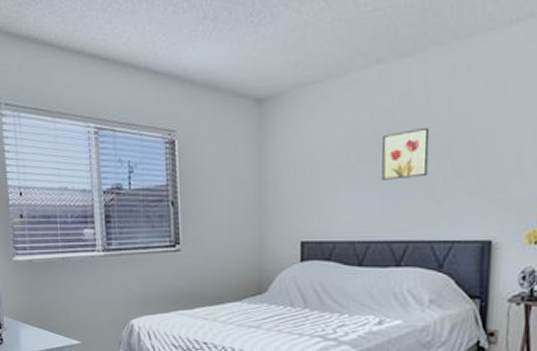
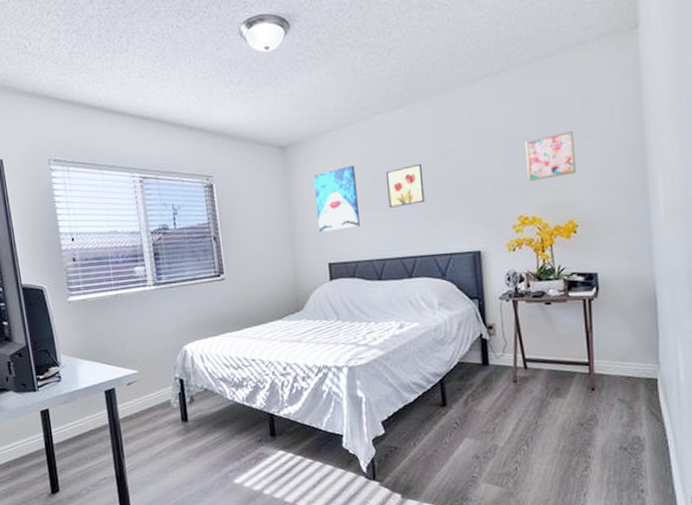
wall art: none [292,124,345,204] -> present [313,164,360,232]

